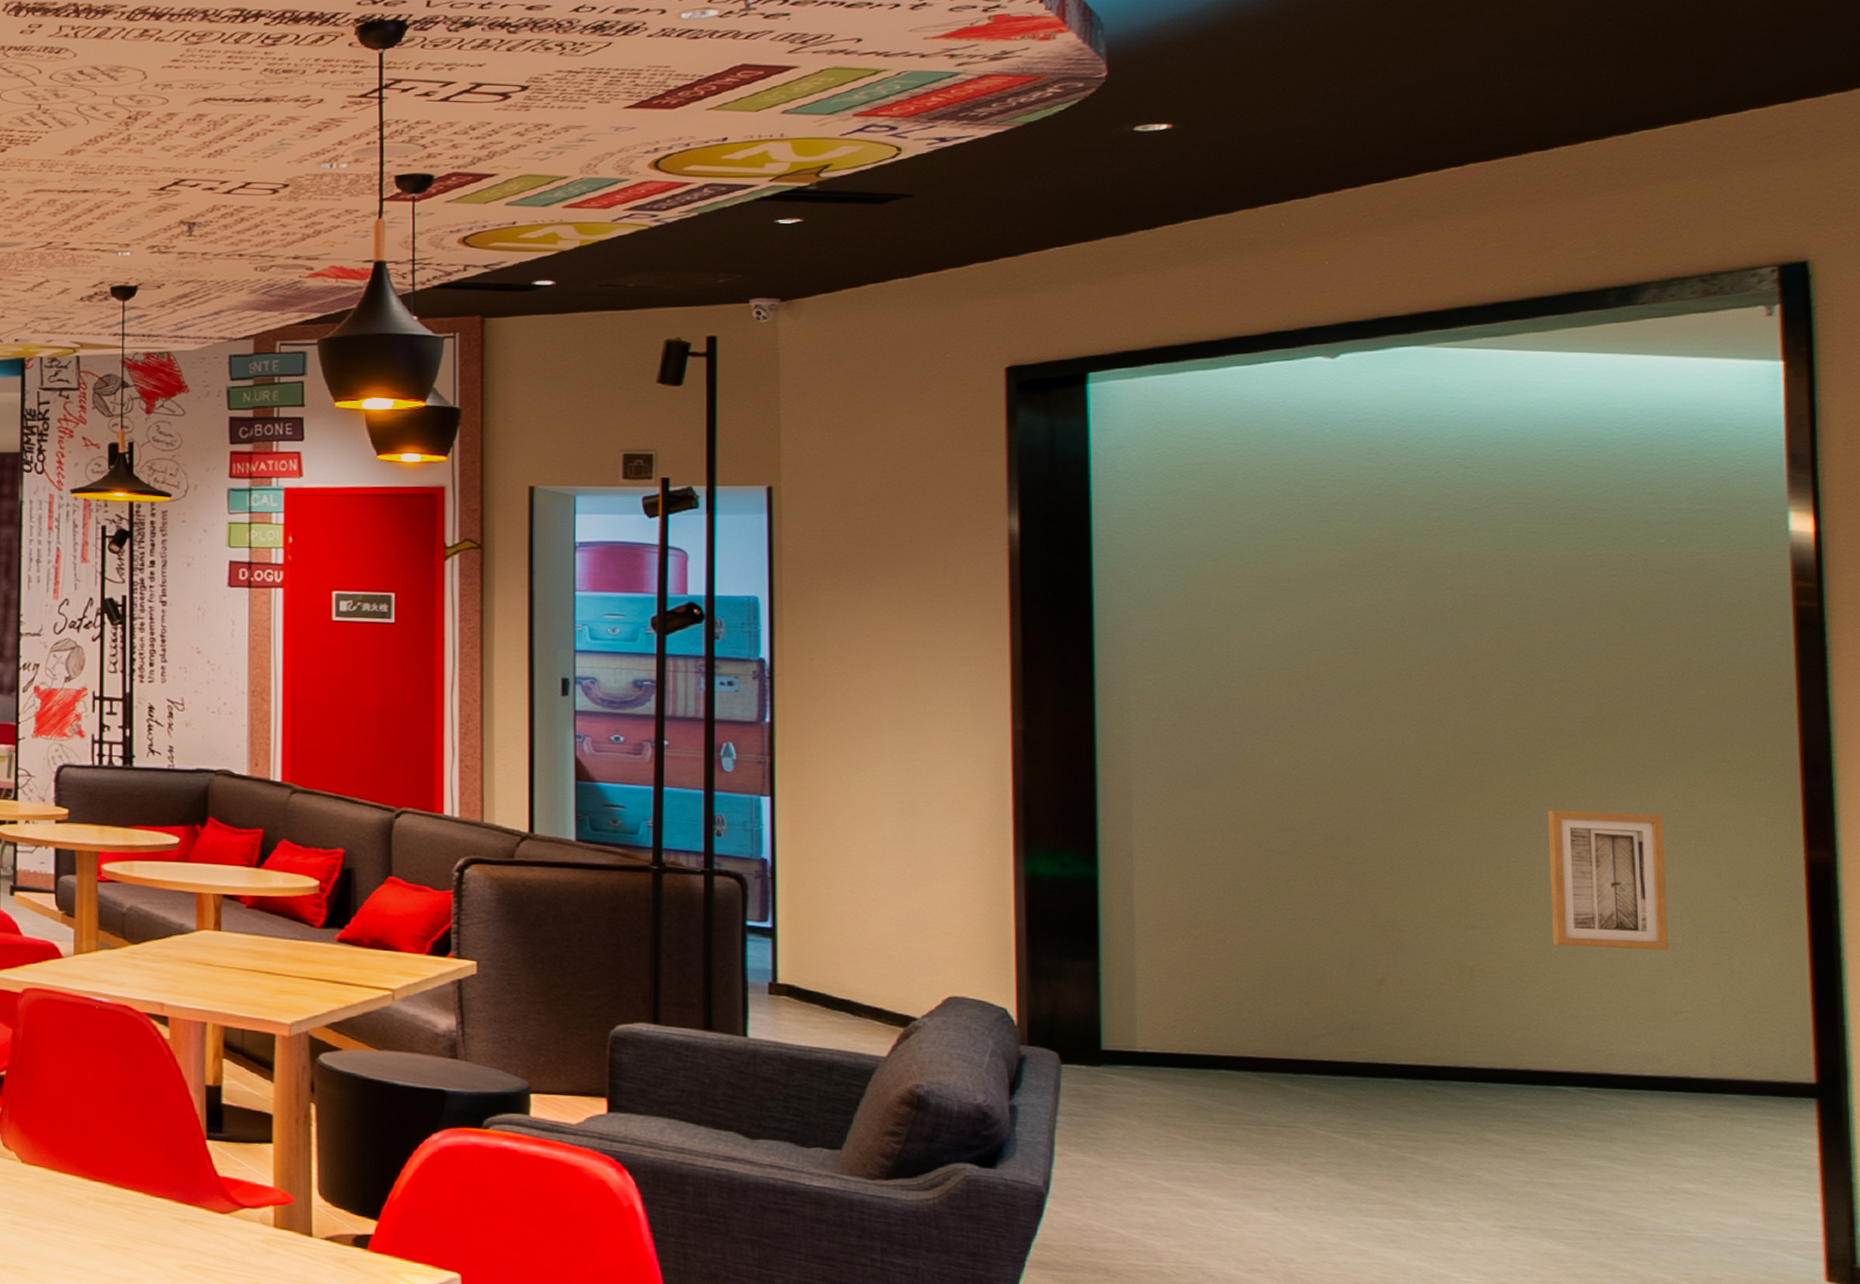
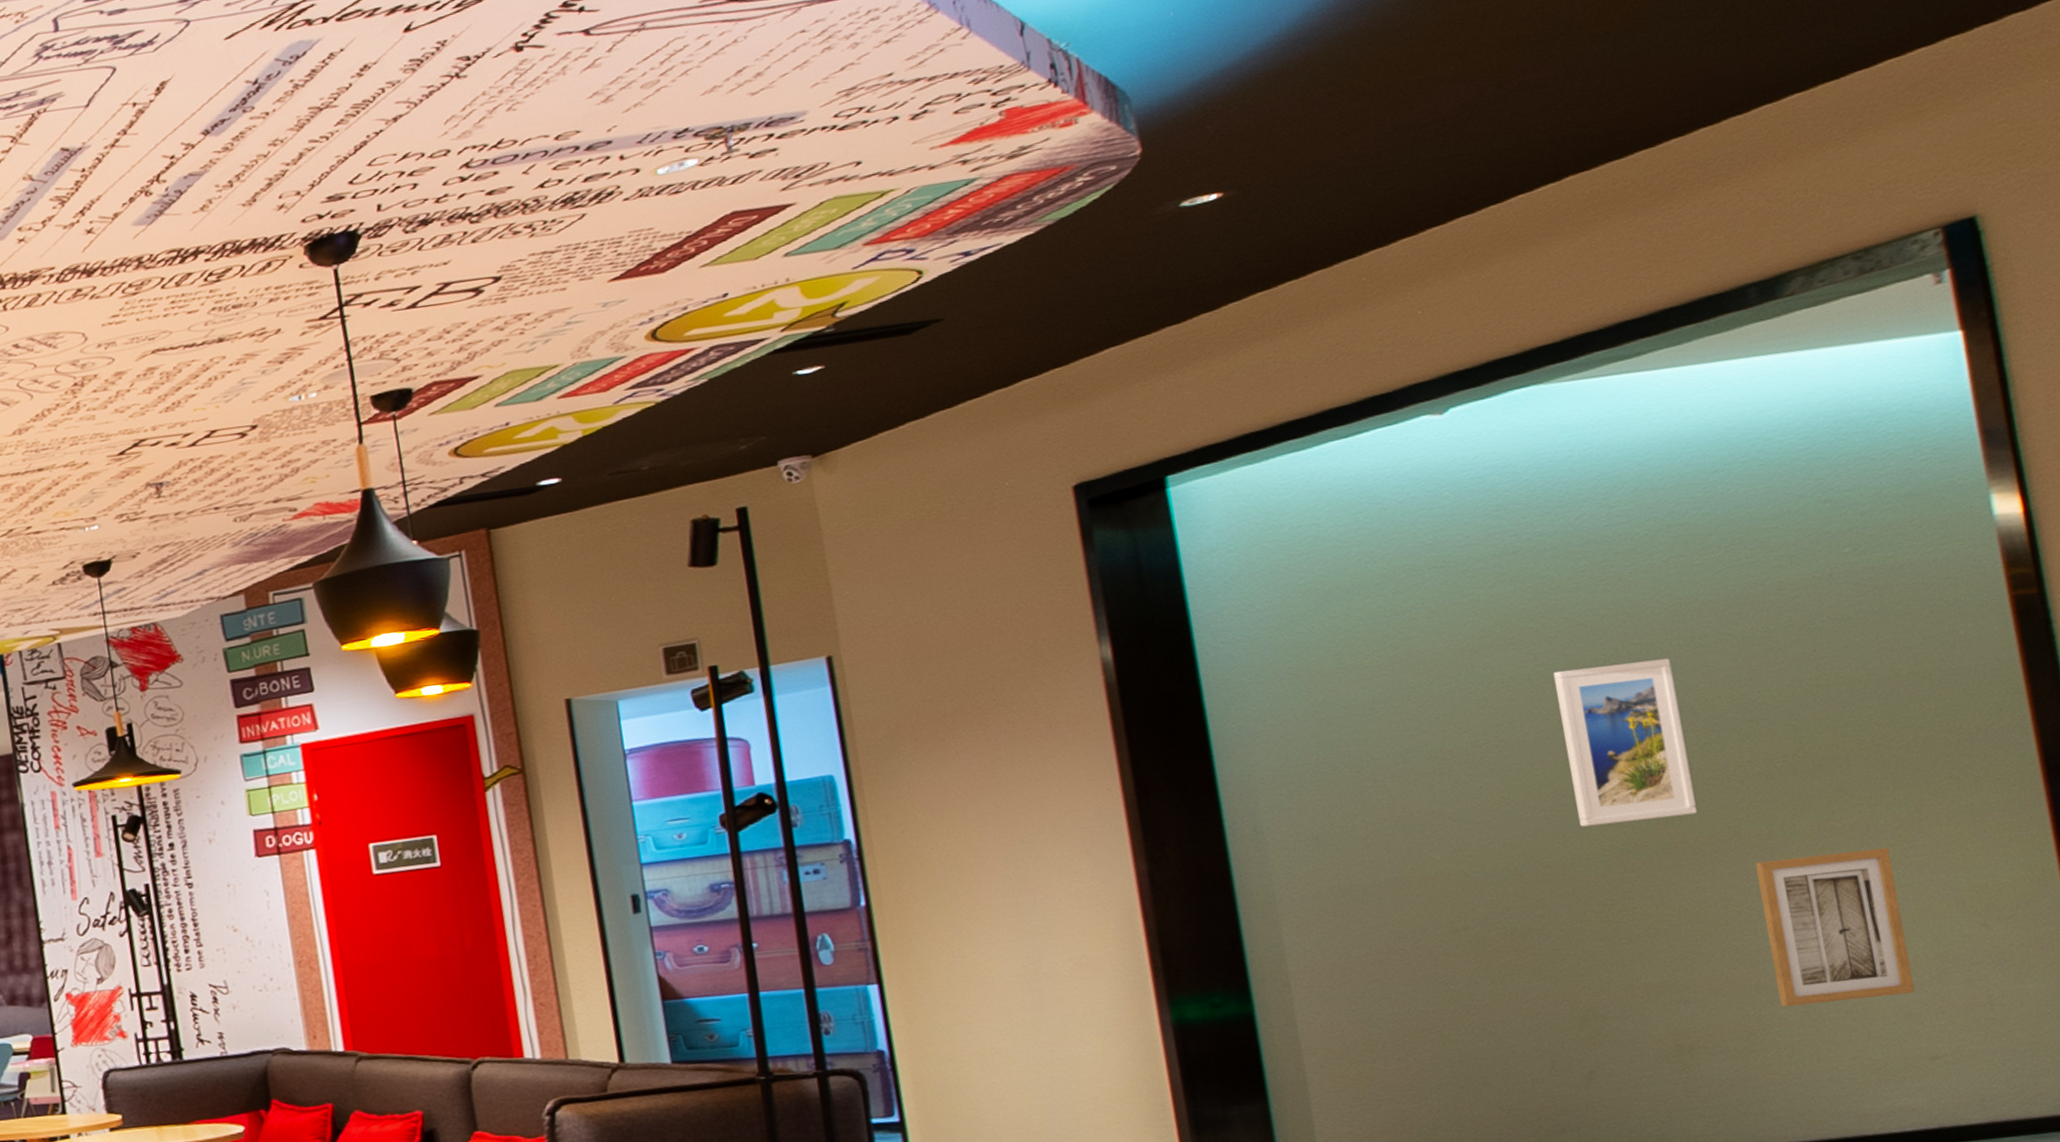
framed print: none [1397,609,1504,757] -> present [1552,658,1697,827]

